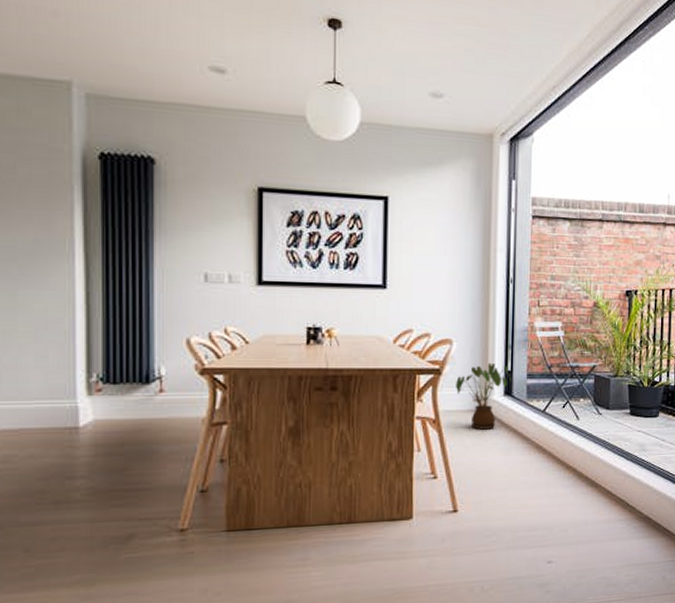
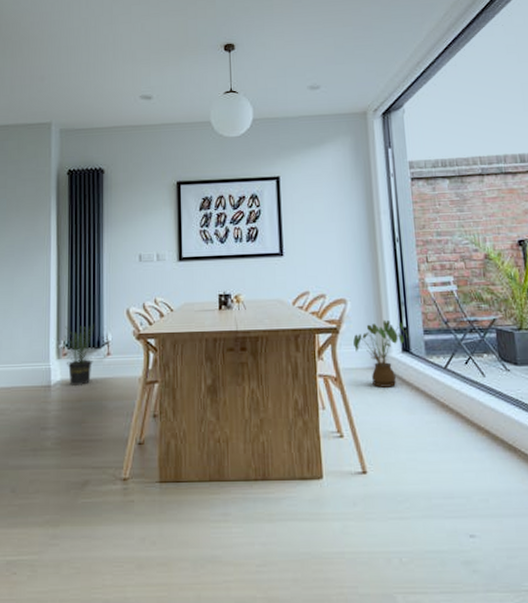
potted plant: none [98,355,141,427] -> present [65,325,94,386]

